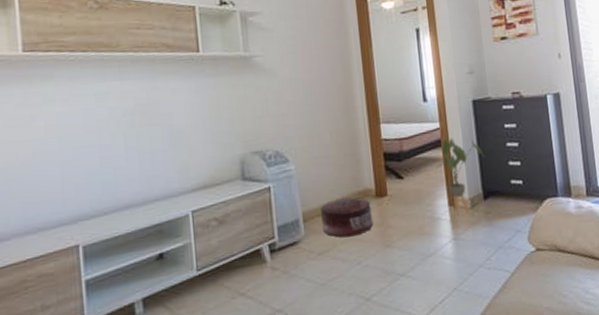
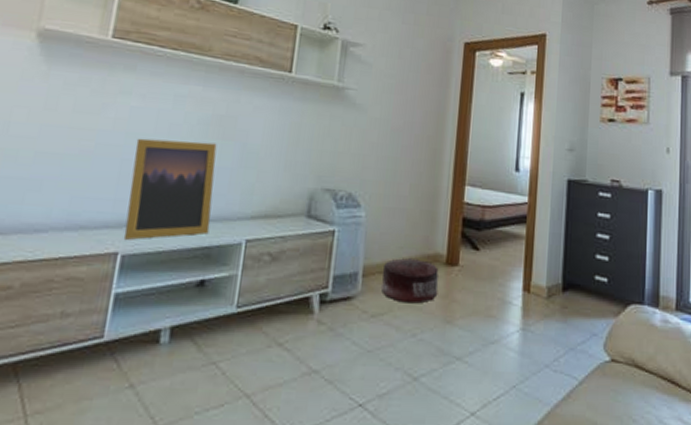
picture frame: none [70,130,157,232] -> present [123,138,217,240]
house plant: present [436,138,485,216] -> none [516,216,571,304]

